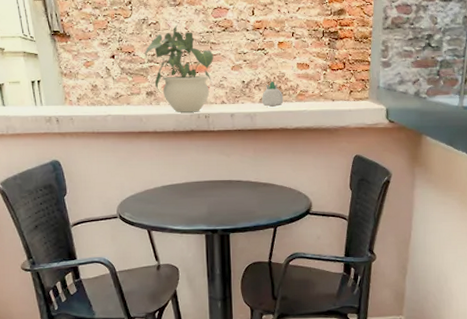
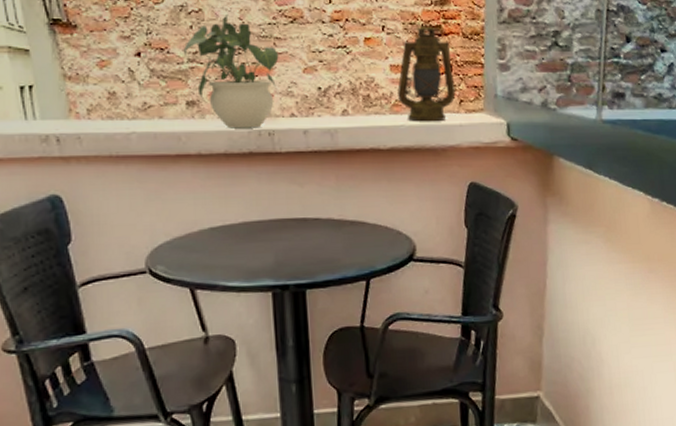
succulent planter: present [262,81,284,108] -> none [345,87,374,122]
lantern: none [302,31,347,107] -> present [397,25,456,121]

